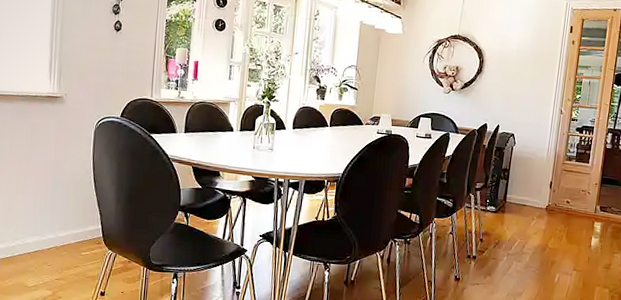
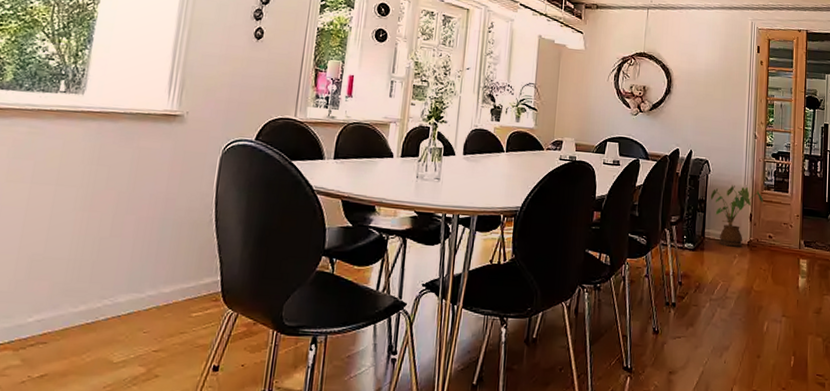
house plant: none [514,156,564,211] -> present [710,185,763,247]

